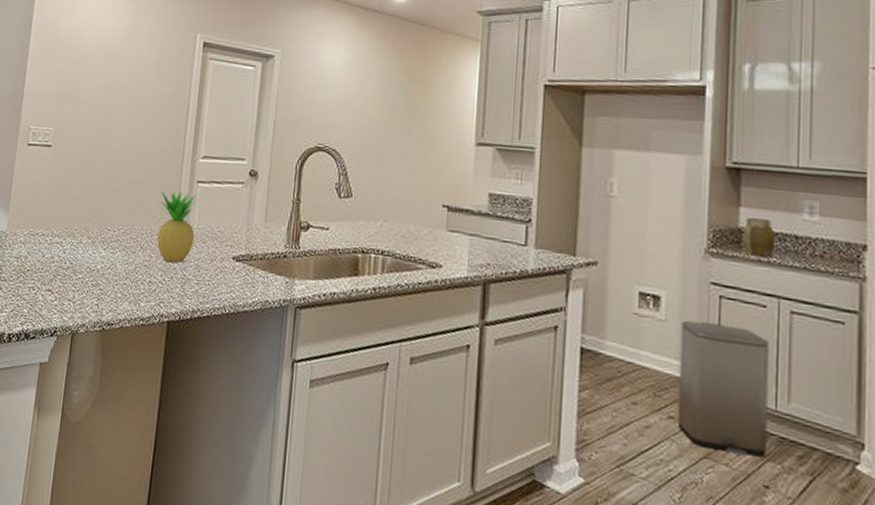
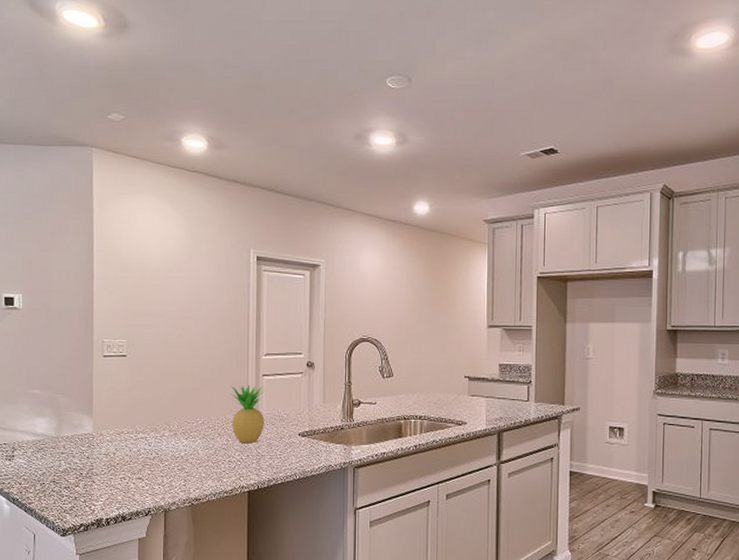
pedal bin: present [677,320,769,458] -> none [636,443,696,531]
jar: present [744,217,774,257] -> none [679,364,699,393]

